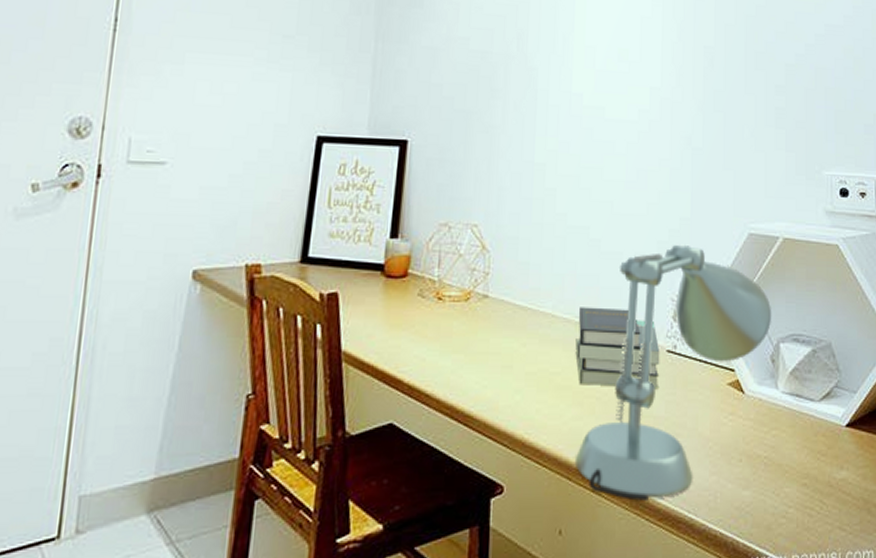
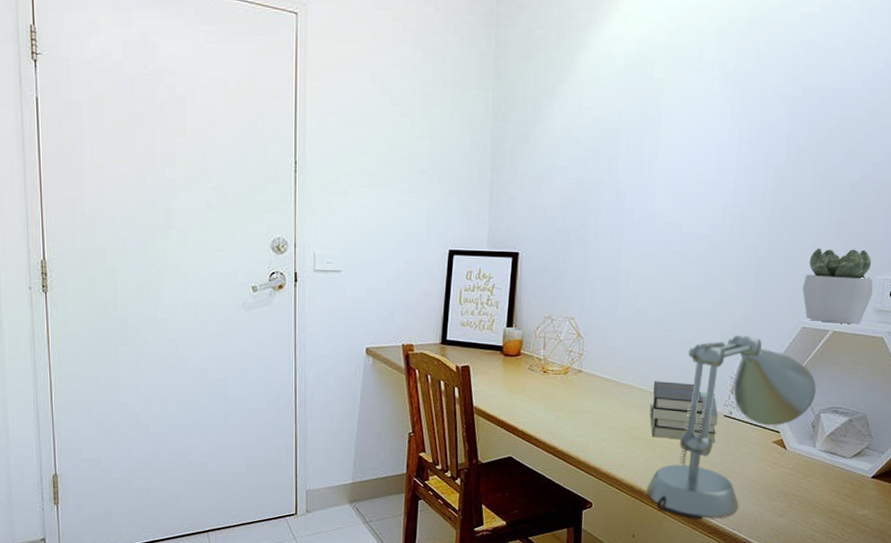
succulent plant: none [745,139,821,229] -> present [802,249,873,324]

